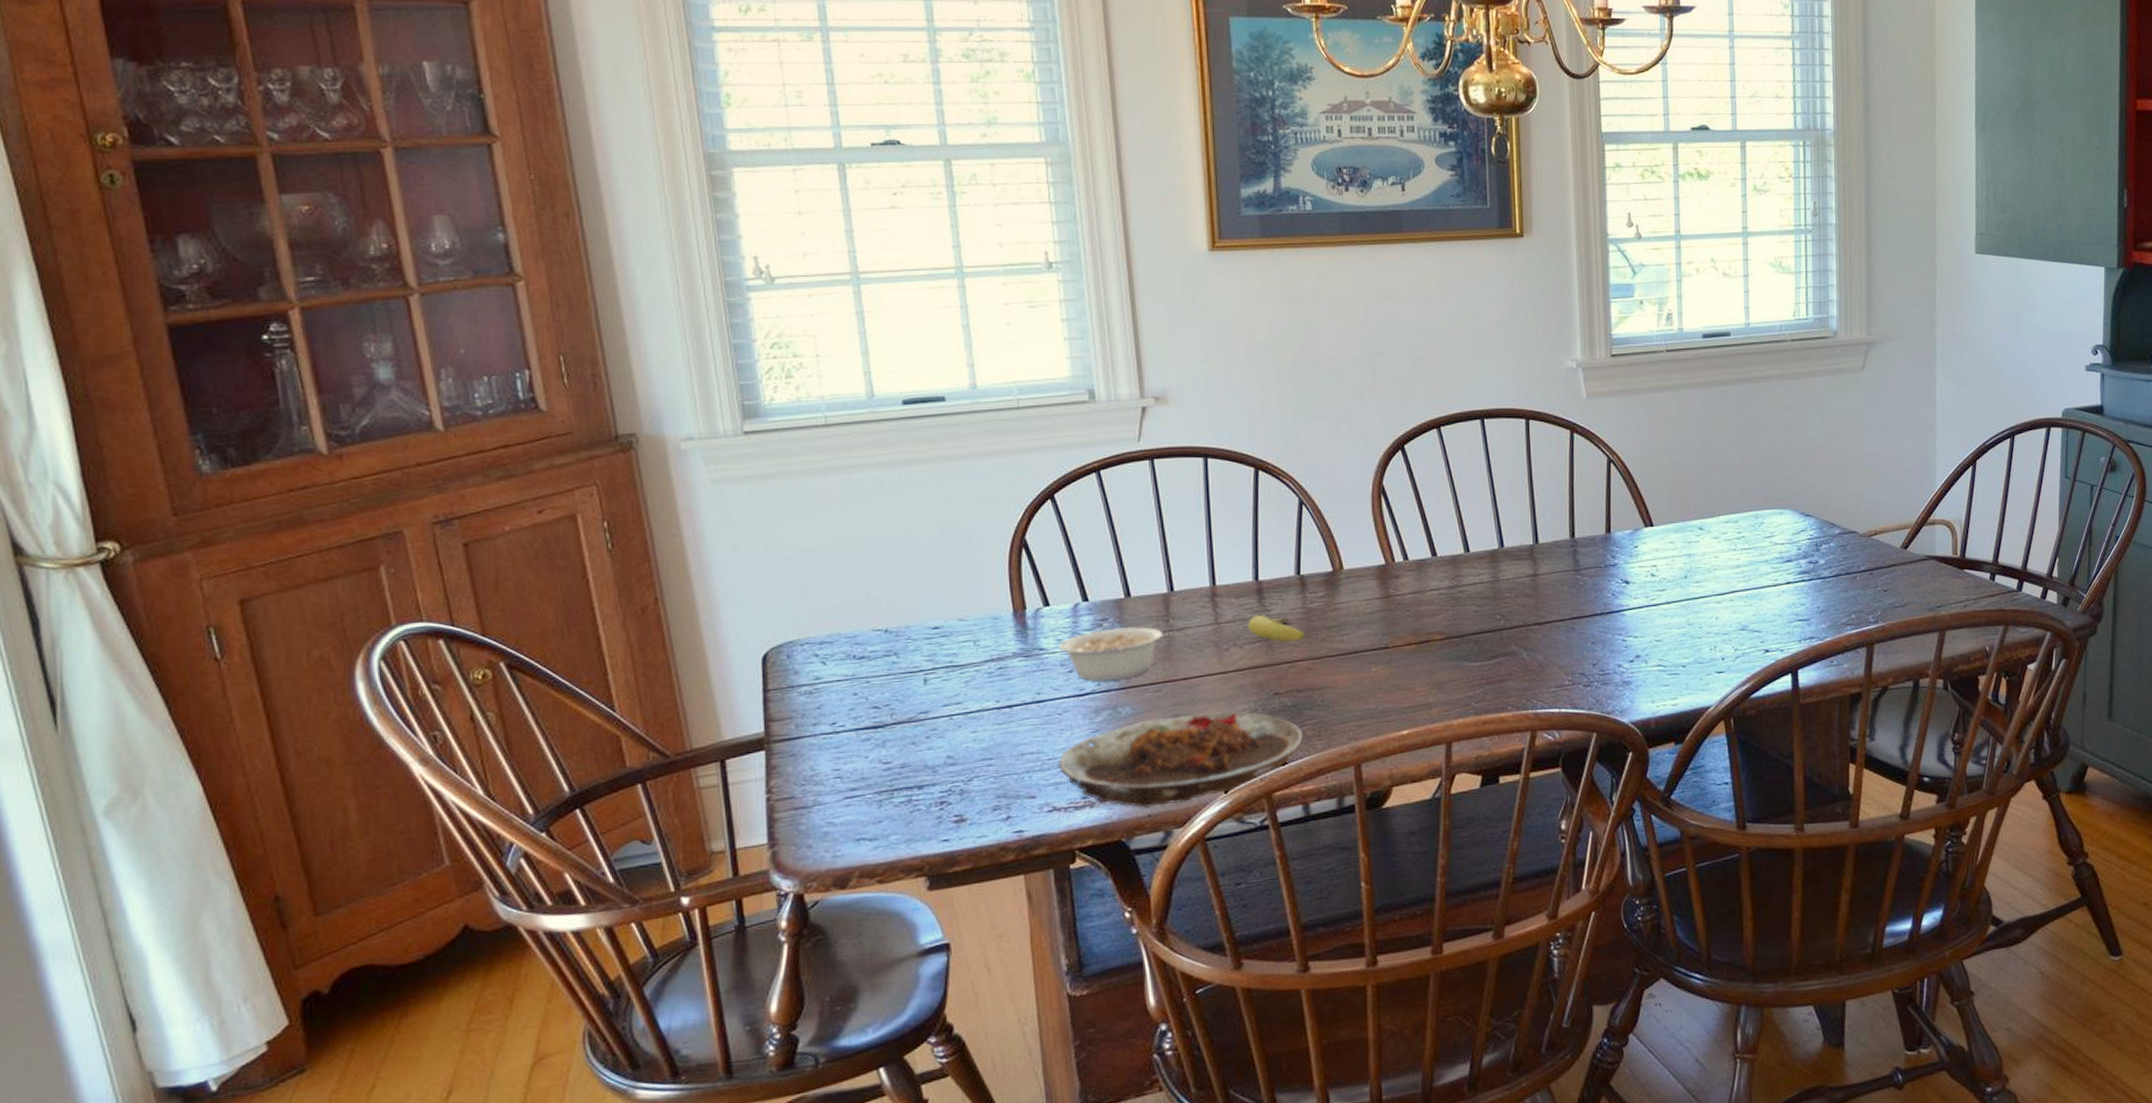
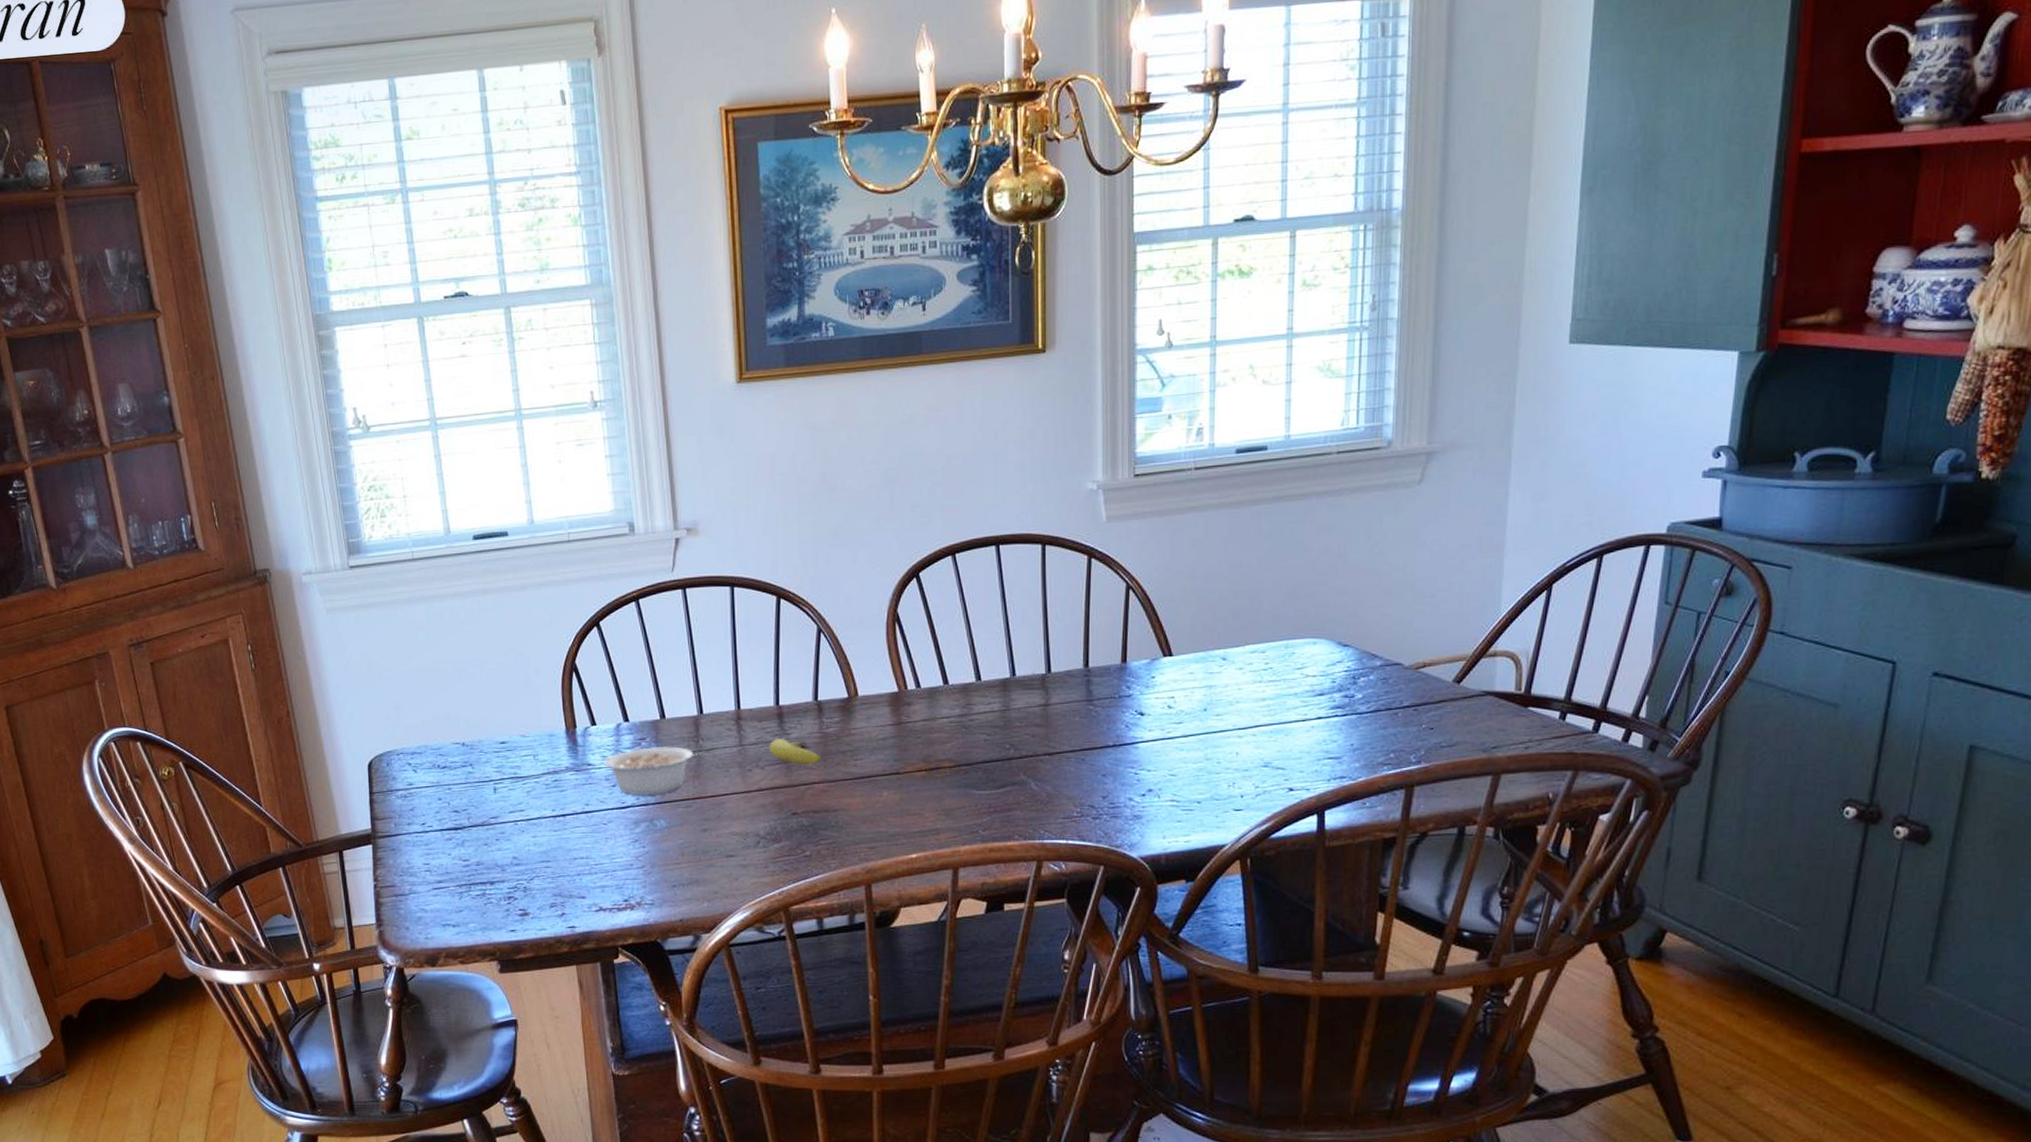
plate: present [1057,710,1303,808] -> none [603,828,818,913]

